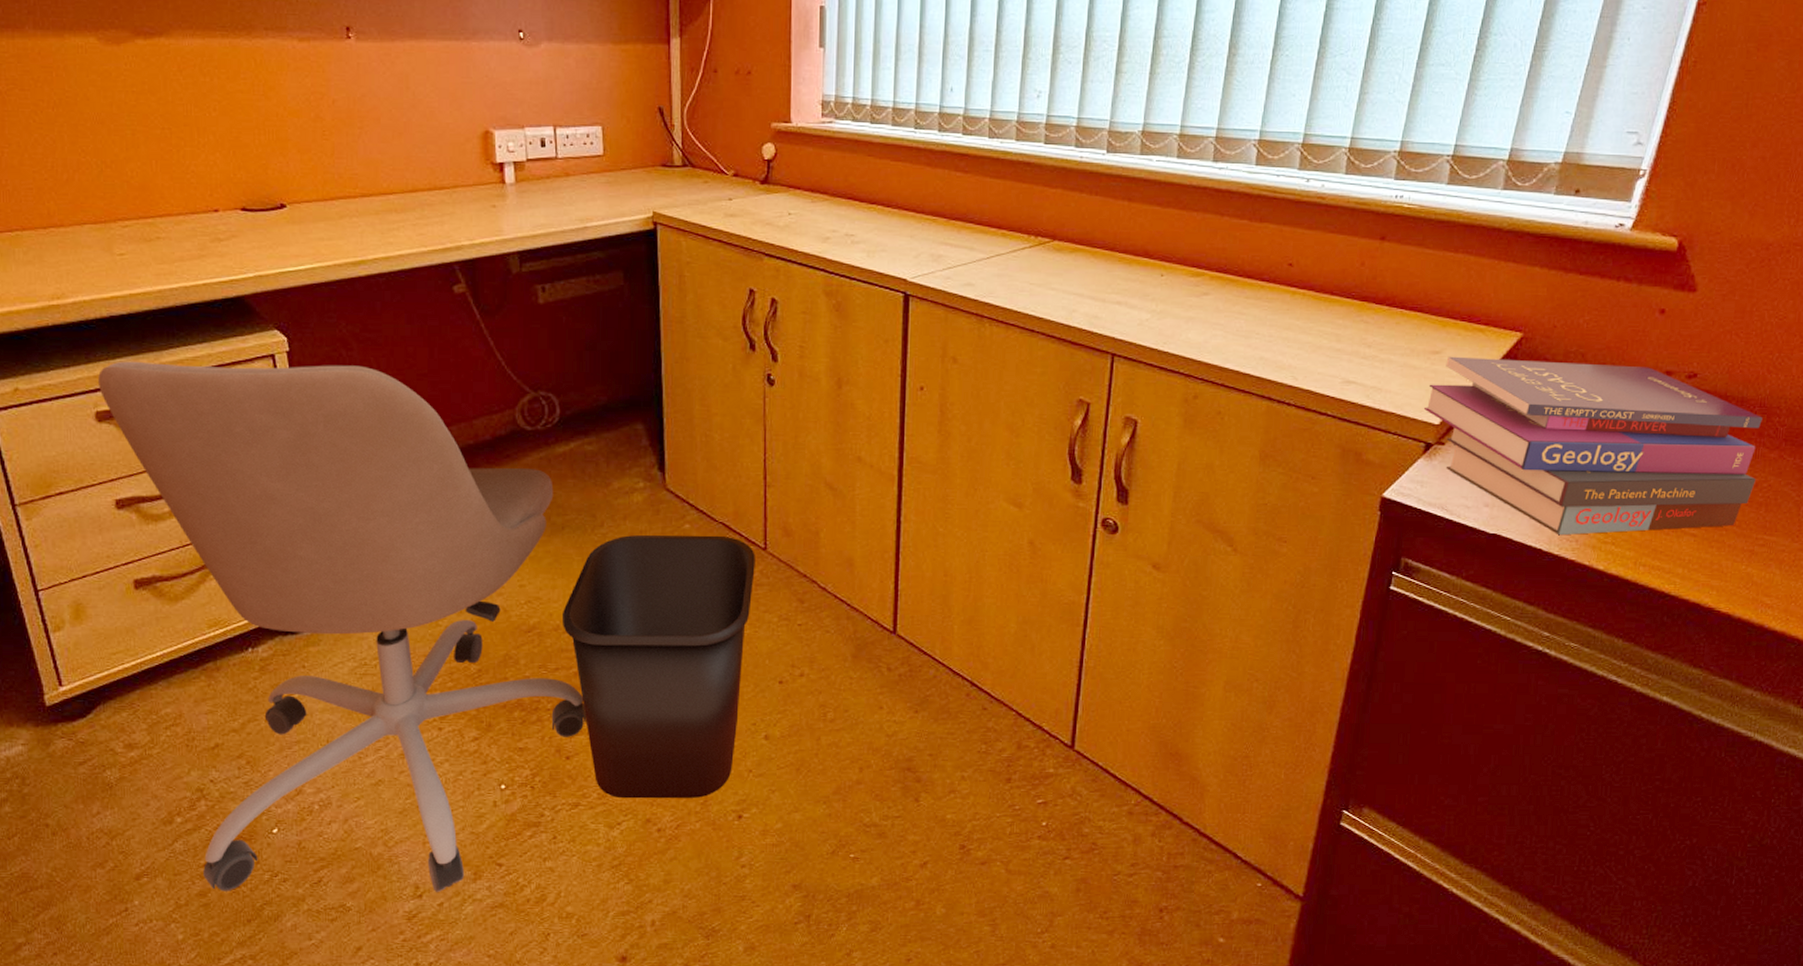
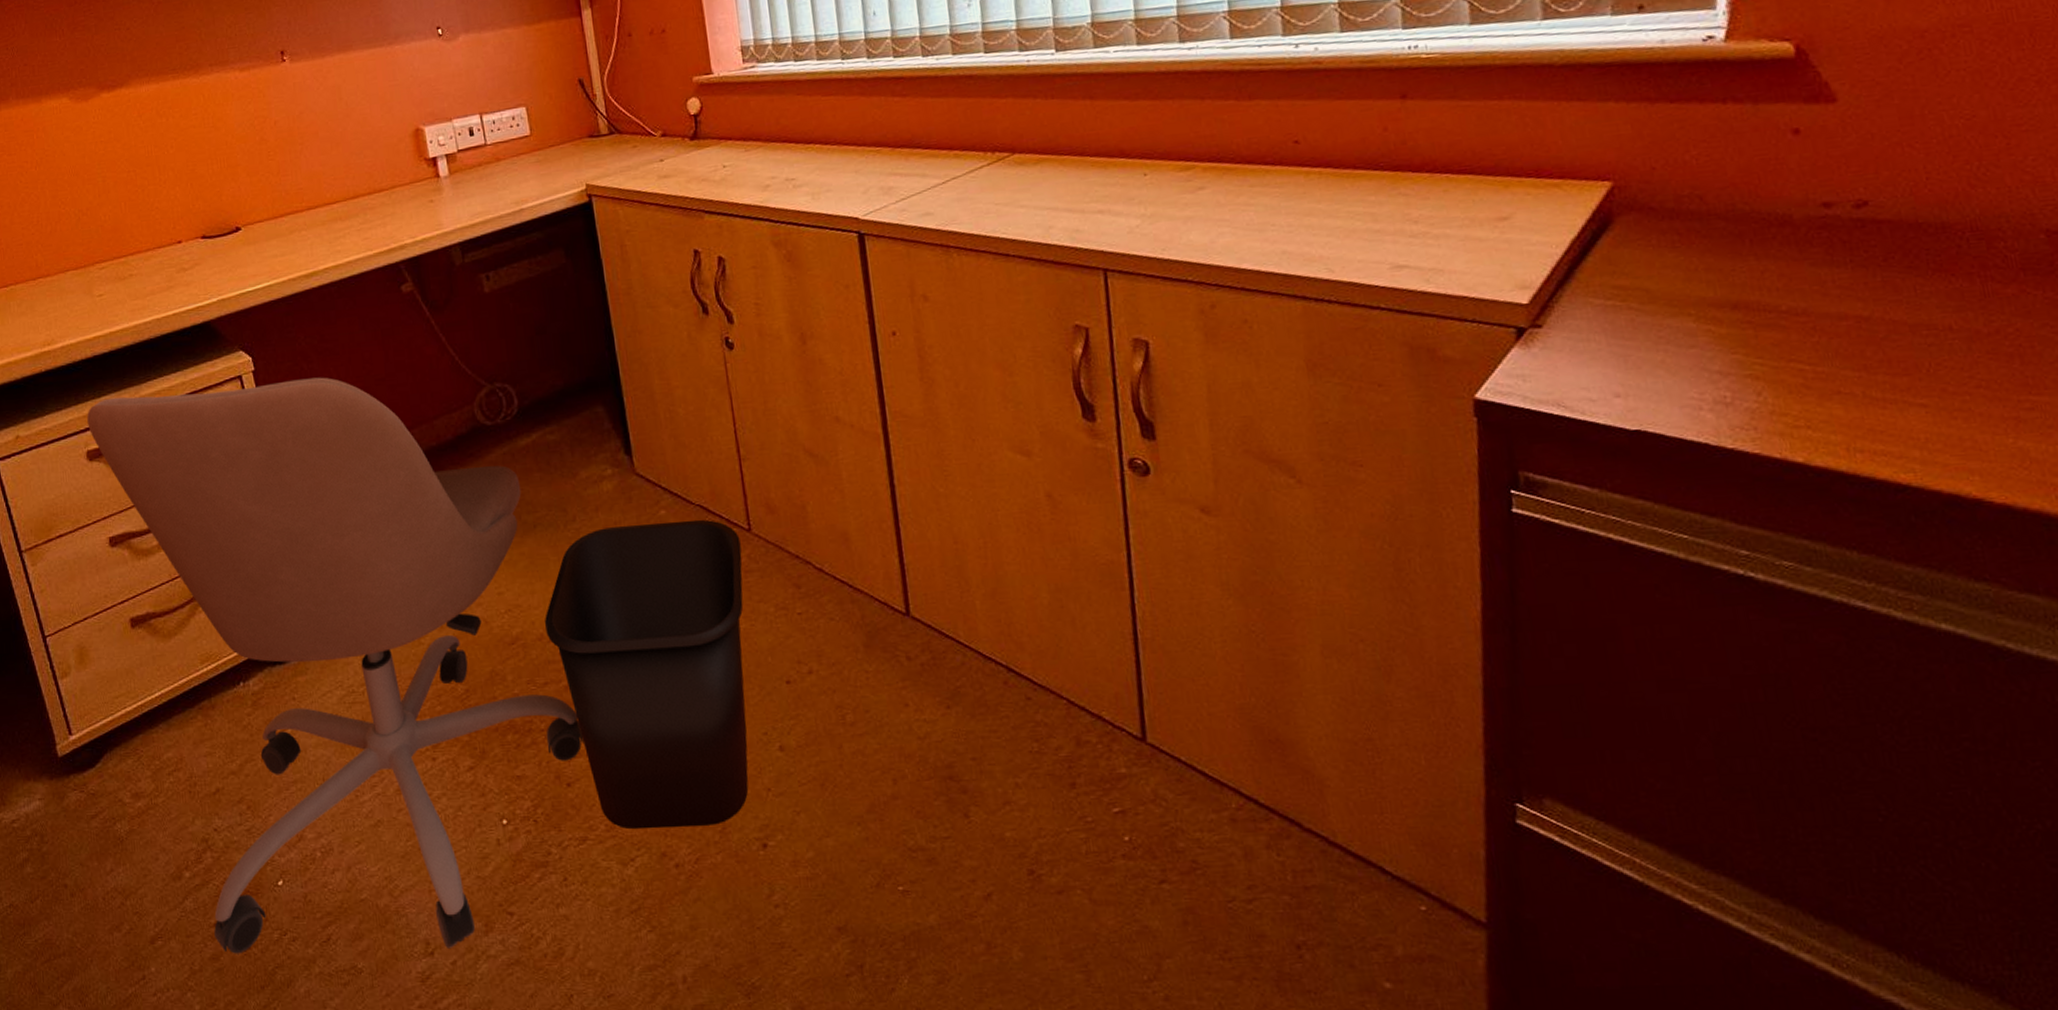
books: present [1423,356,1763,536] -> none [1503,201,1995,424]

